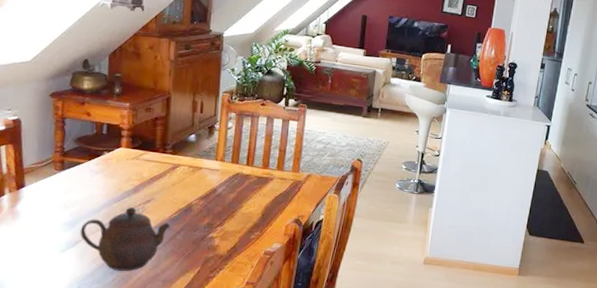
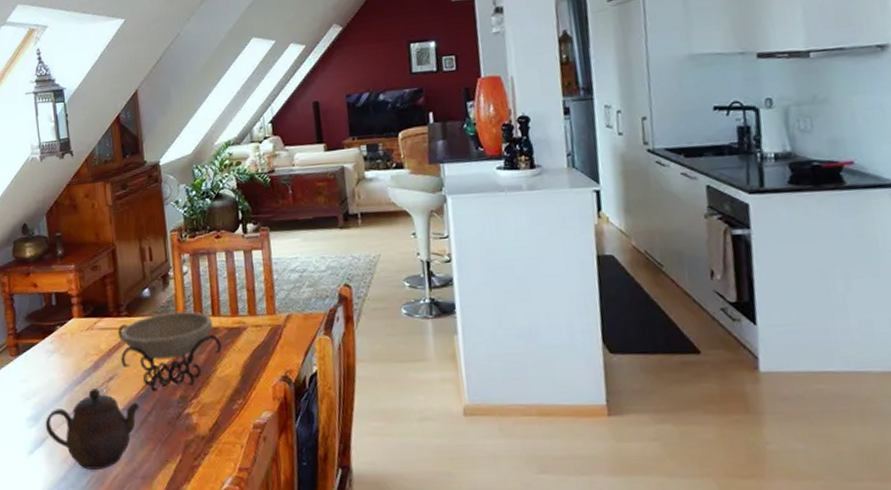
decorative bowl: none [160,156,250,217] -> present [117,311,222,391]

